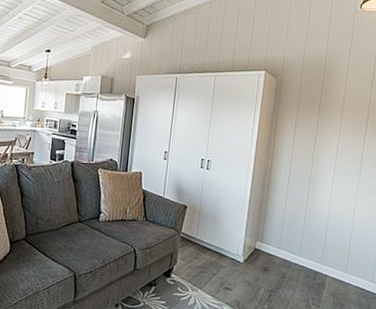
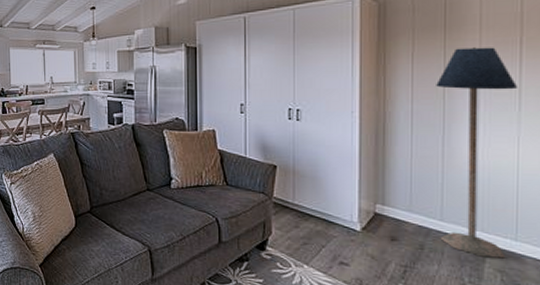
floor lamp: none [297,123,361,286] -> present [436,47,519,259]

